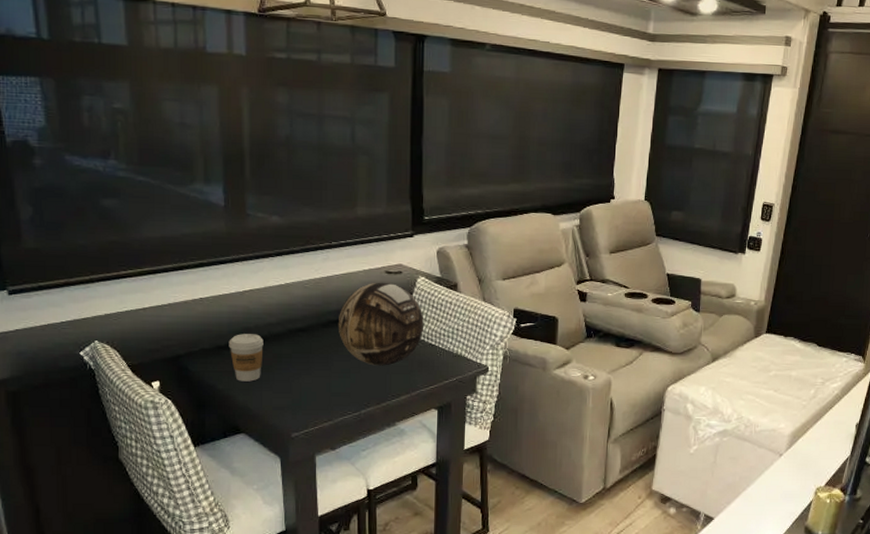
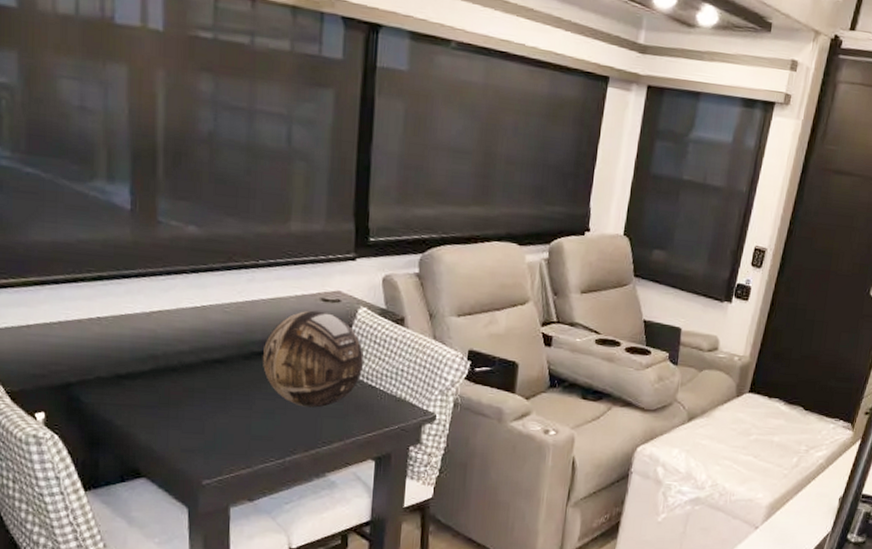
coffee cup: present [229,334,264,382] -> none [130,362,173,418]

